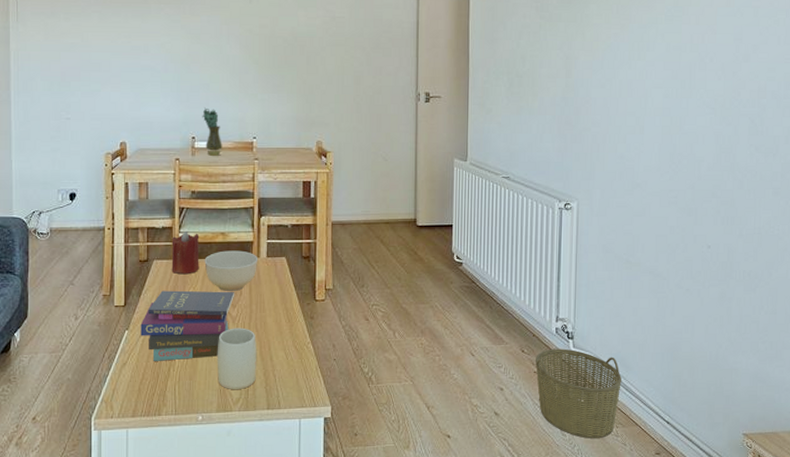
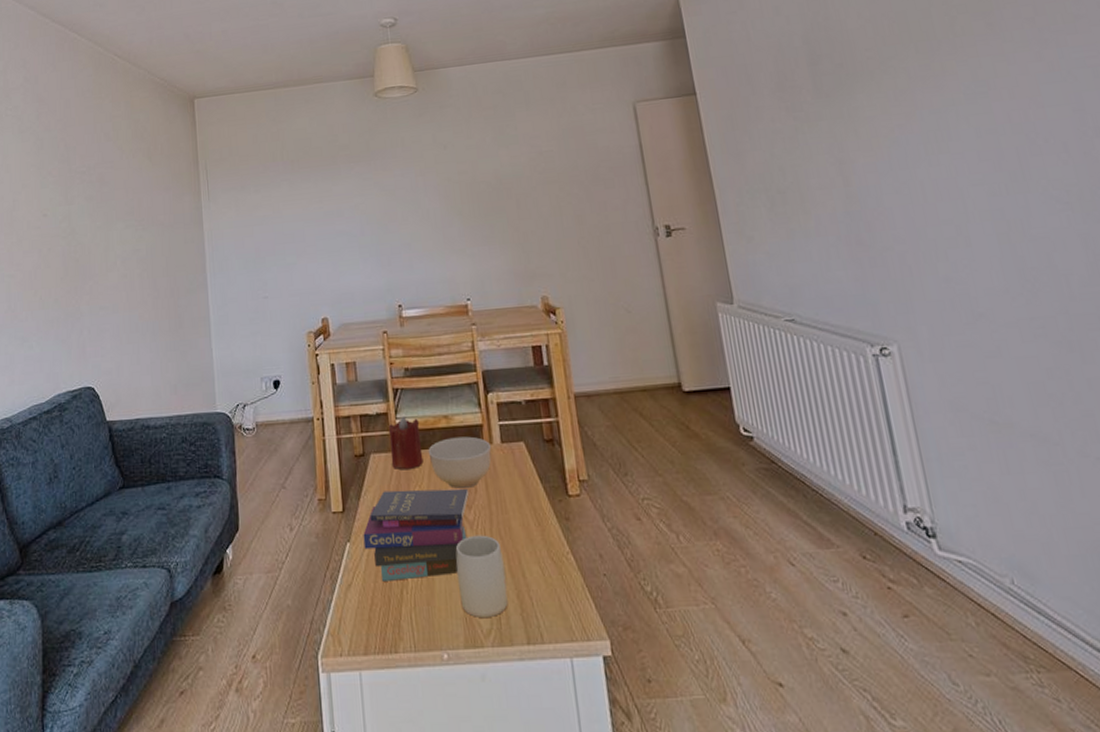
vase: present [202,107,222,157] -> none [407,270,434,326]
basket: present [534,348,621,439] -> none [884,552,1034,690]

